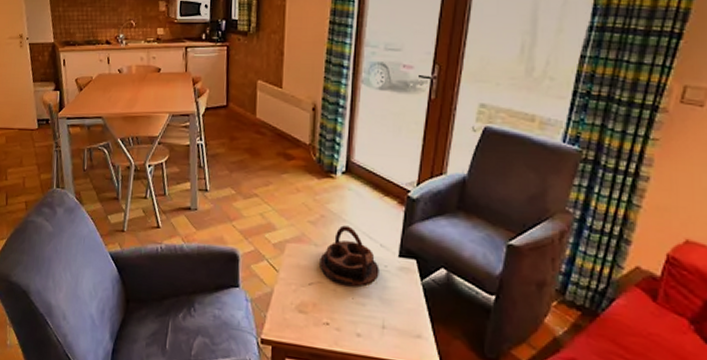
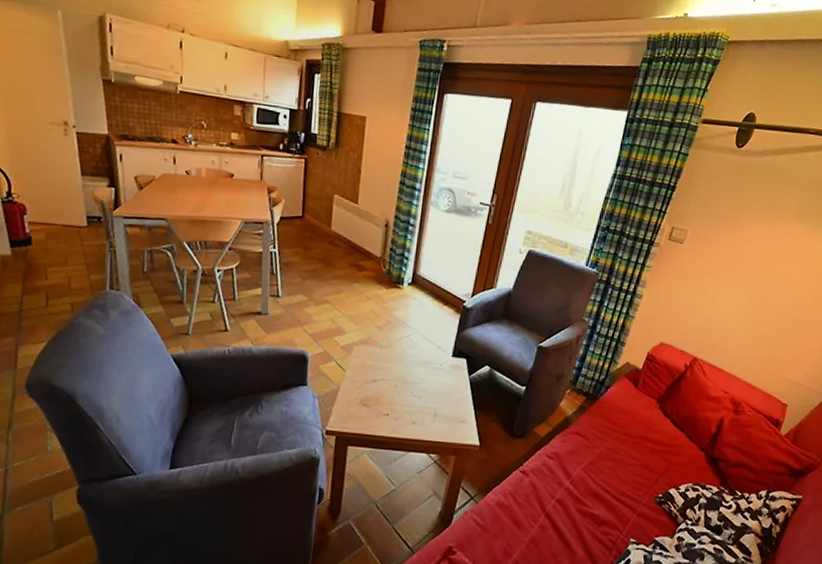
serving tray: present [320,225,380,287] -> none [383,330,435,383]

